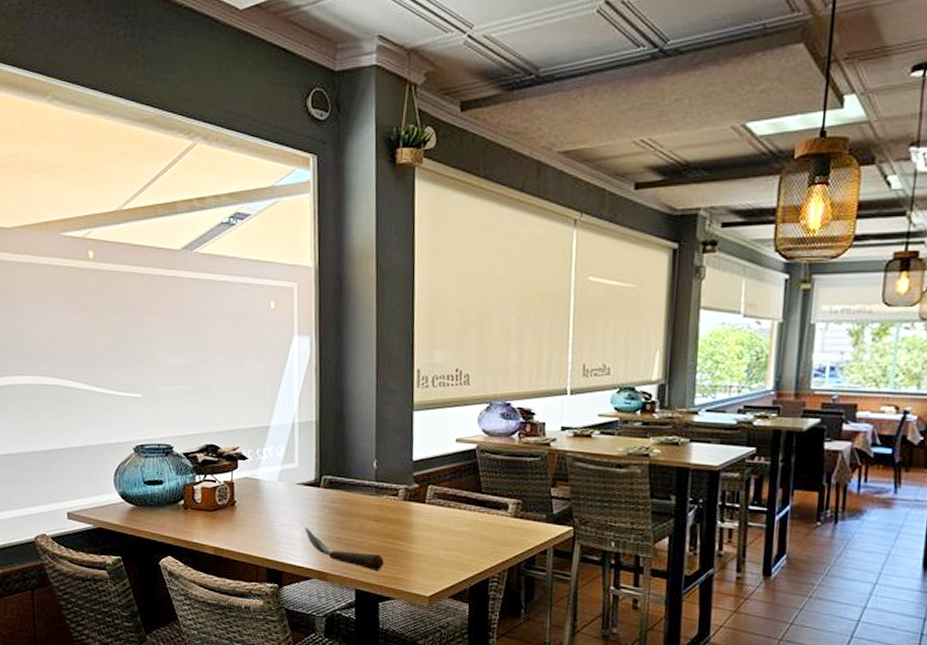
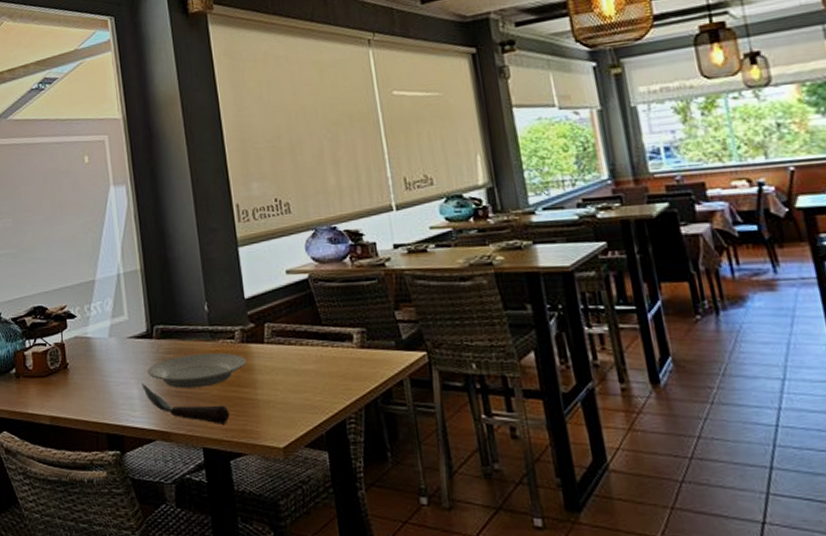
plate: none [312,505,406,537] -> present [147,352,246,388]

